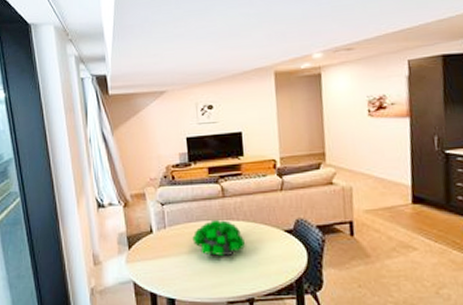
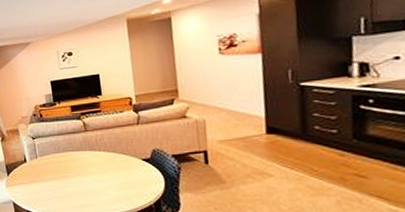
plant: present [192,219,246,256] -> none [60,150,108,181]

